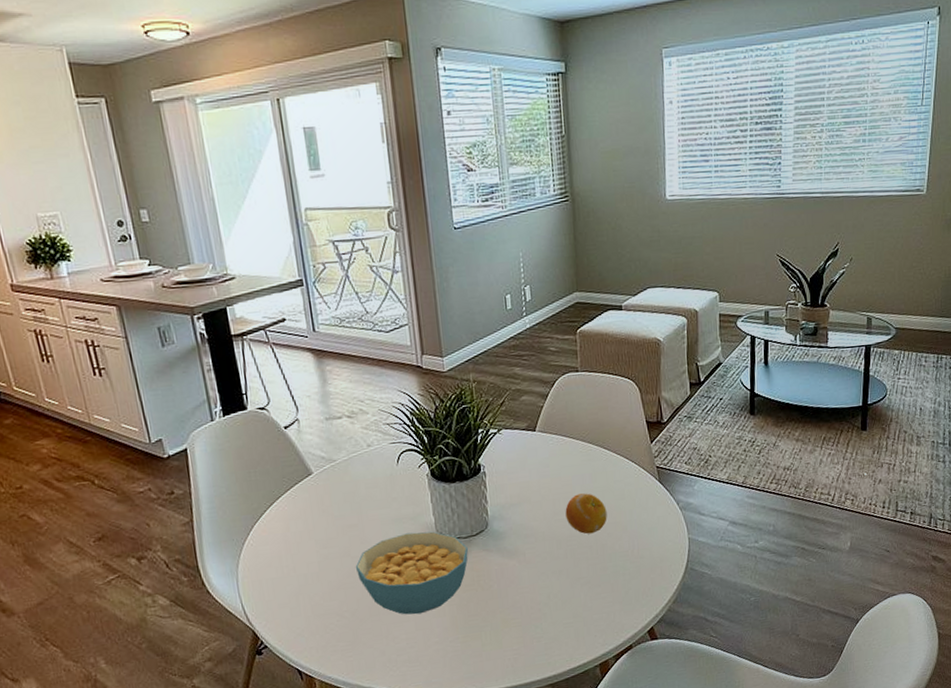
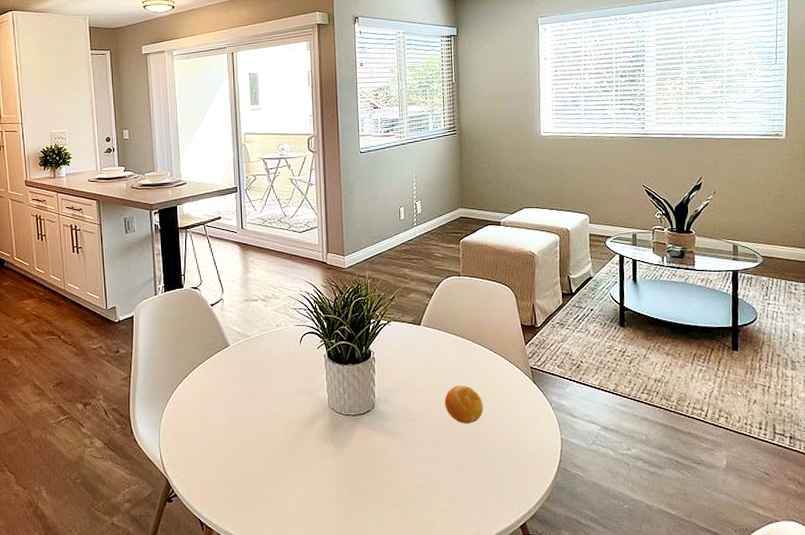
cereal bowl: present [355,531,468,615] -> none [257,406,355,482]

